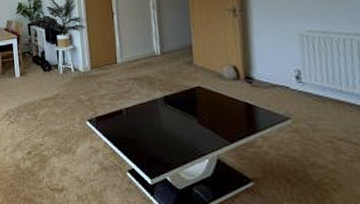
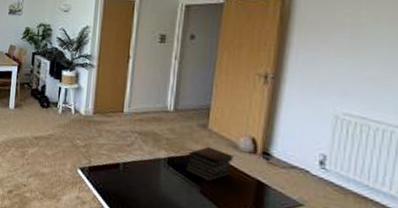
book stack: none [179,80,222,112] -> present [185,146,235,182]

